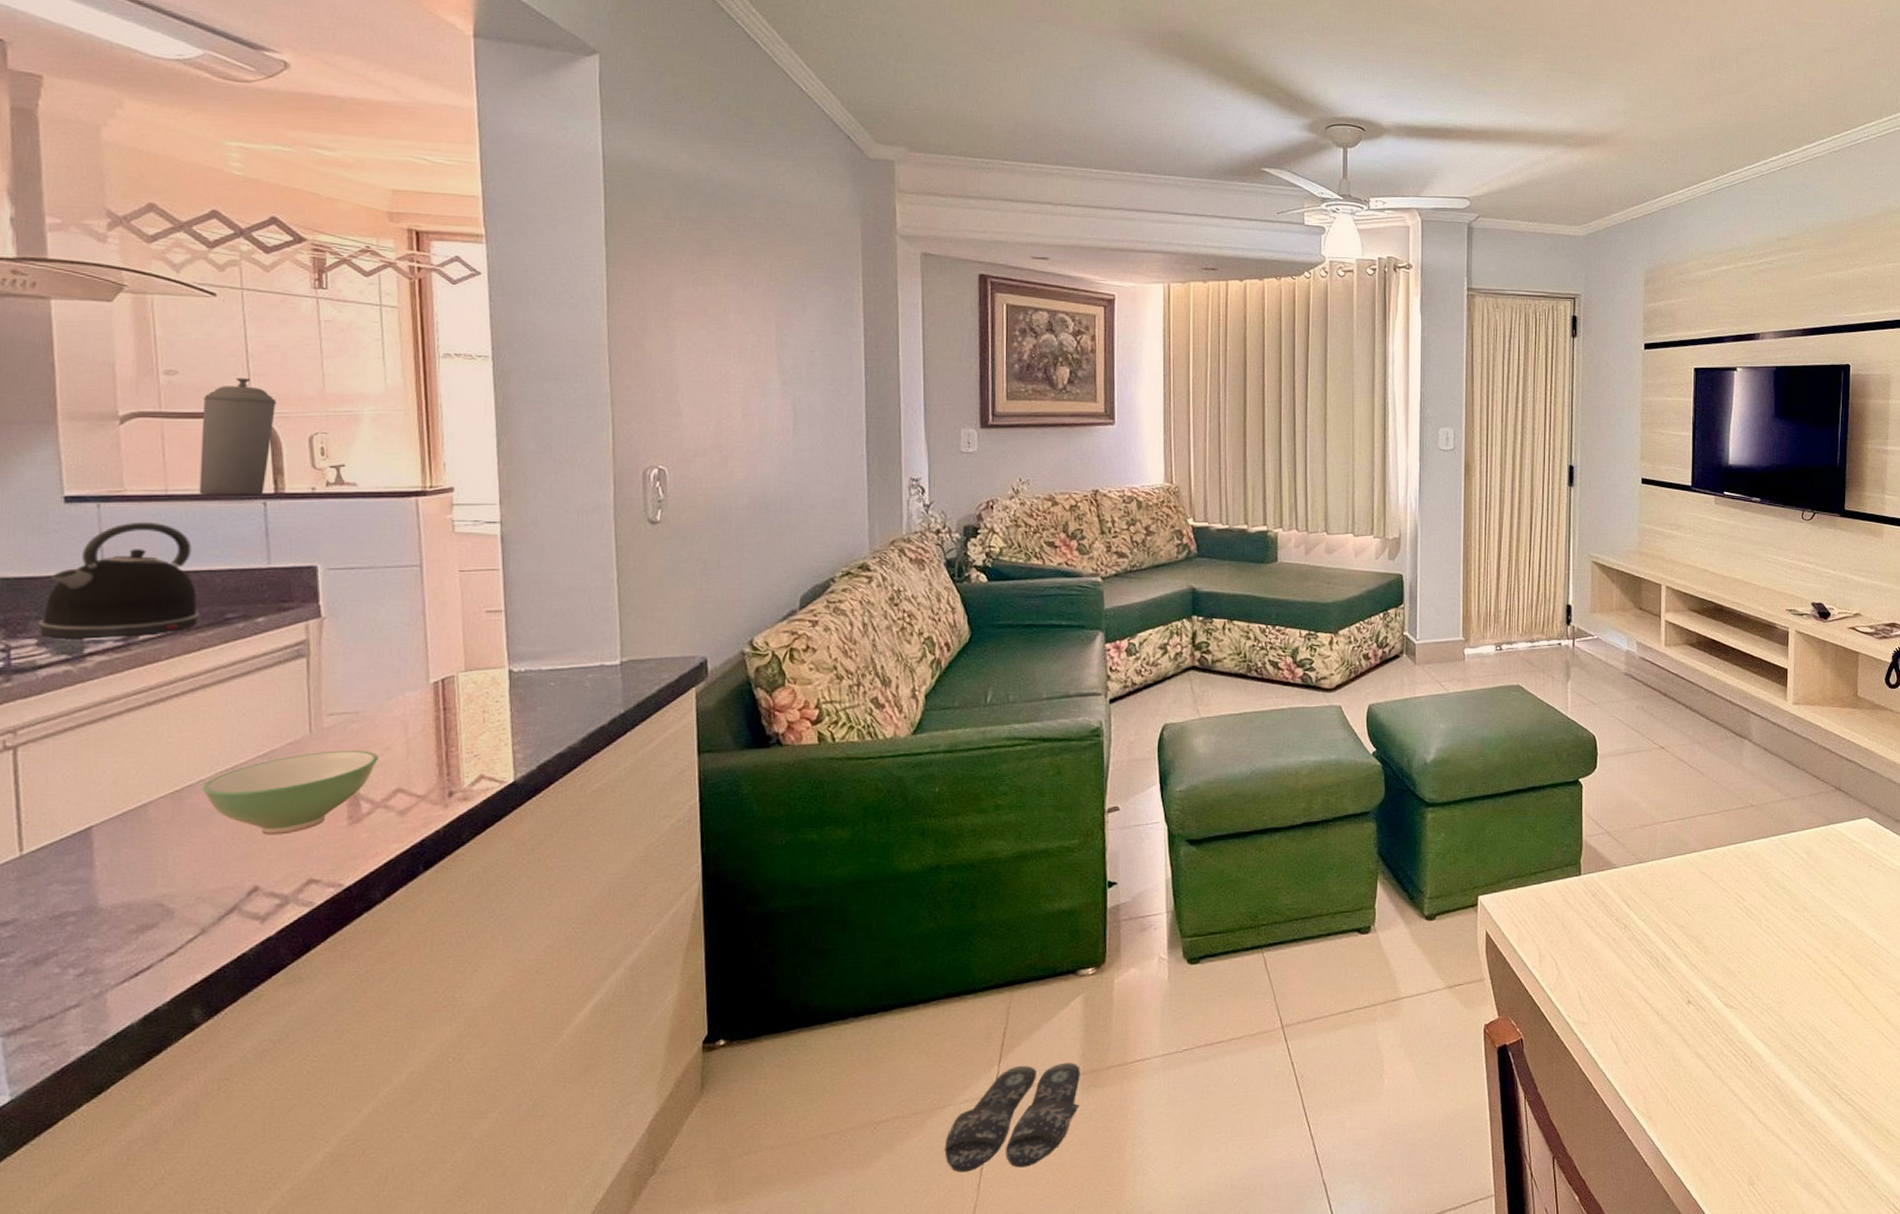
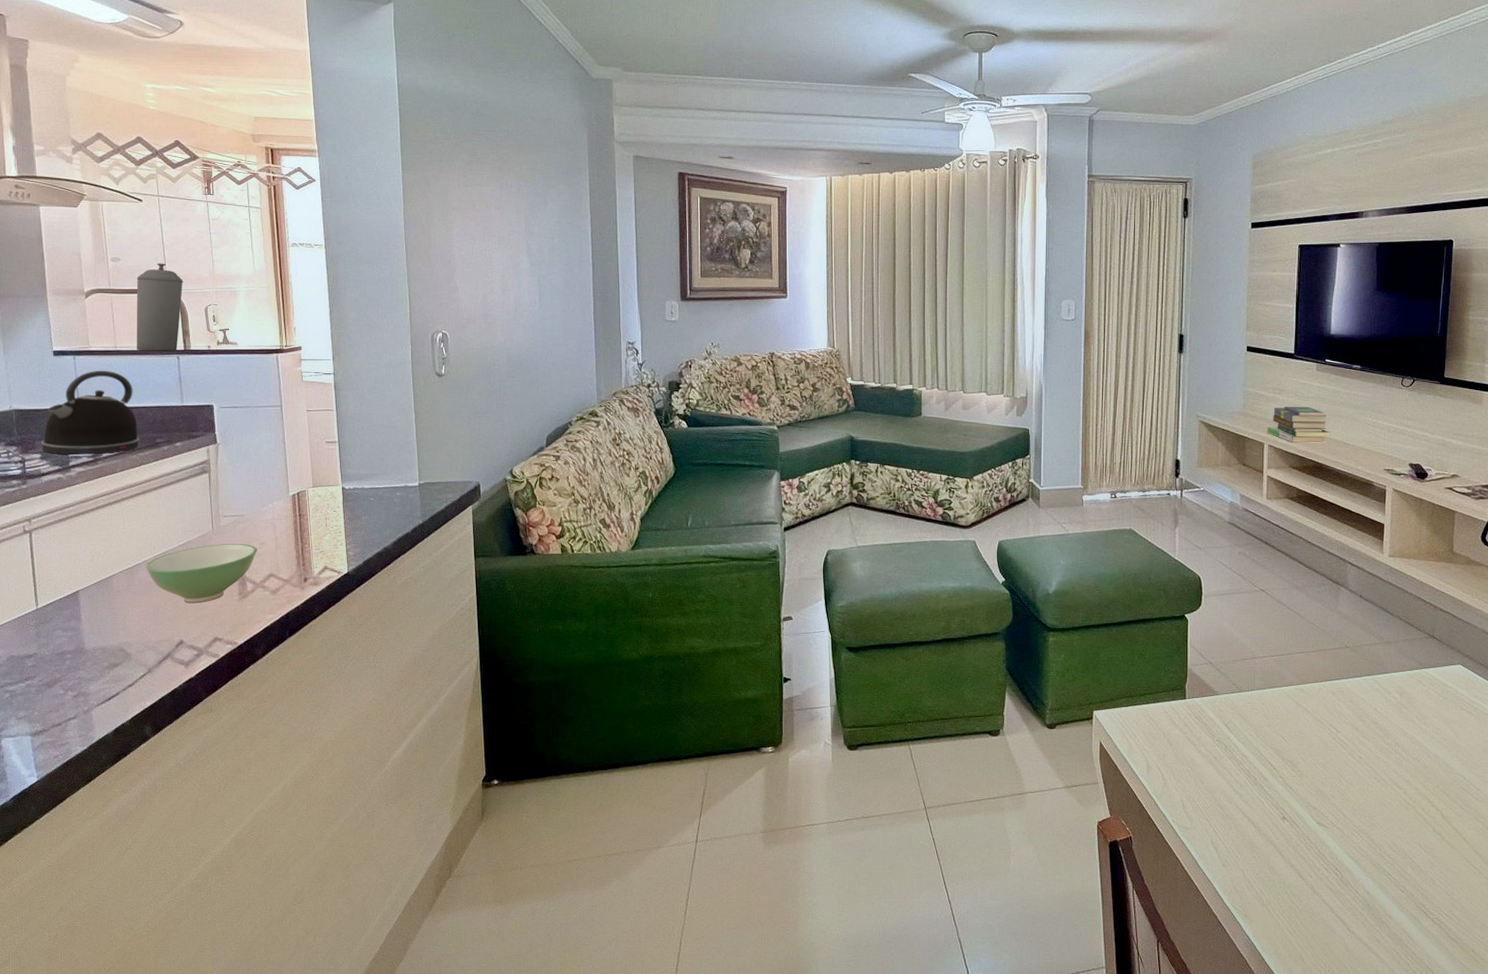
slippers: present [944,1063,1080,1173] -> none [659,821,763,902]
books: none [1664,543,1730,583] -> present [1267,406,1330,443]

